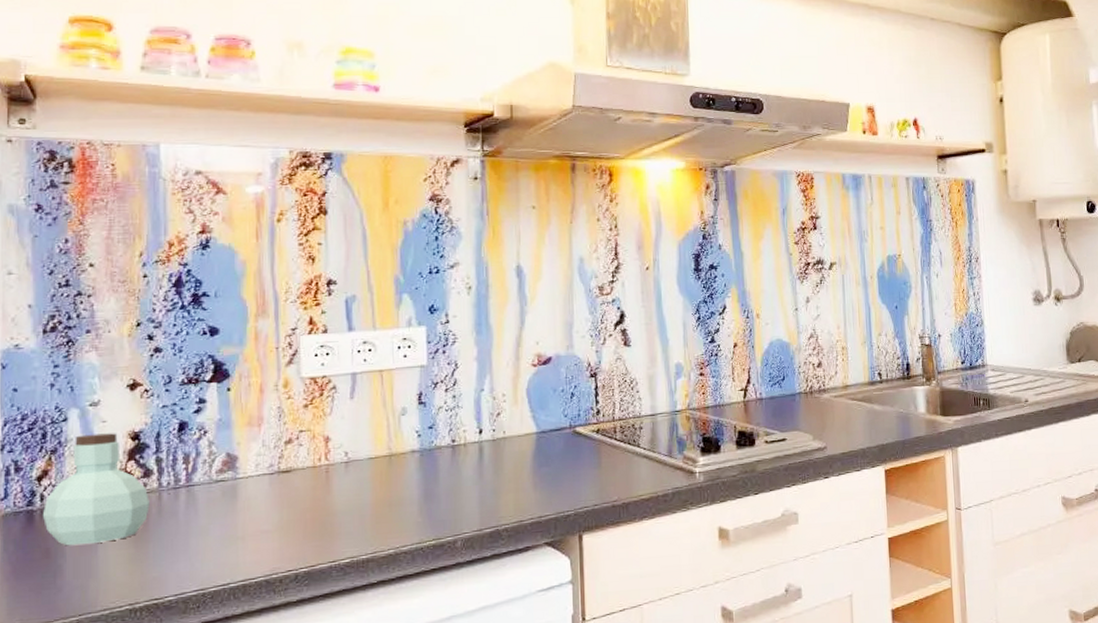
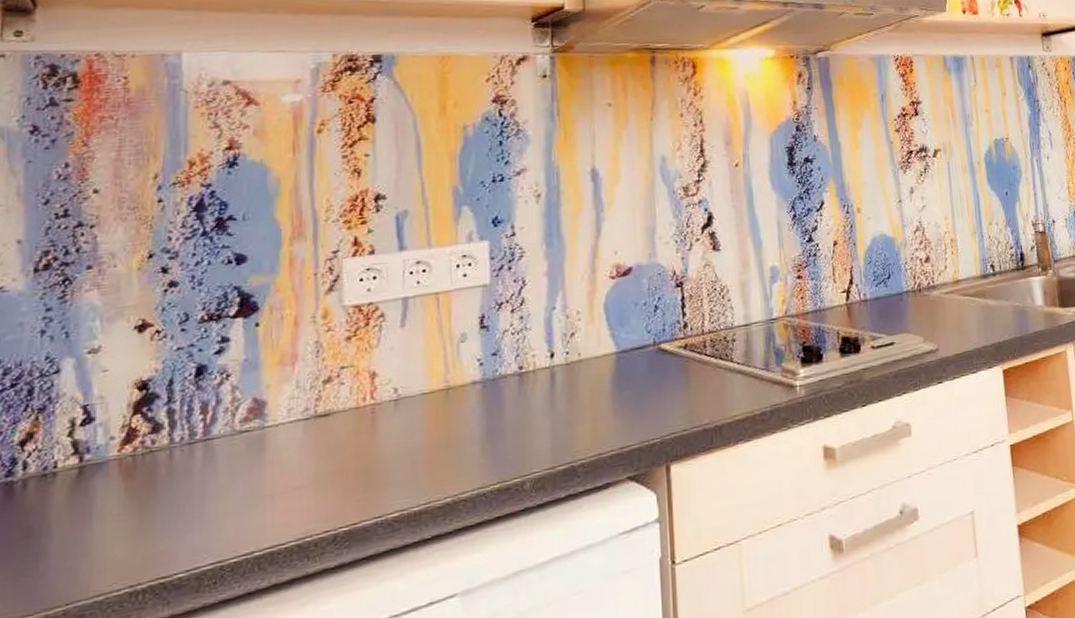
jar: present [43,433,150,546] -> none [25,383,158,522]

